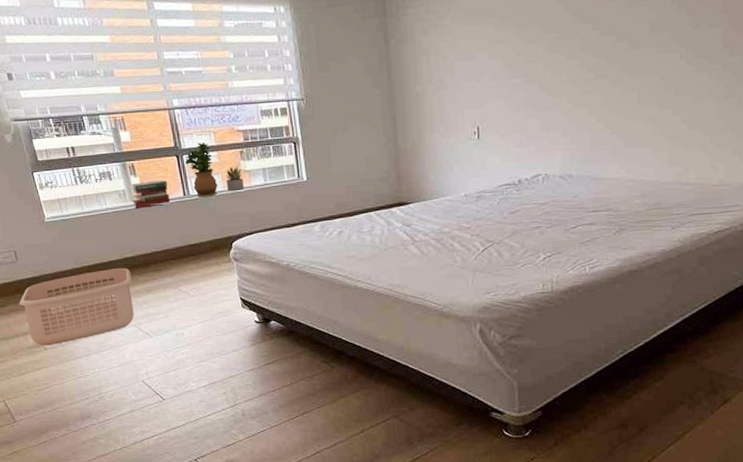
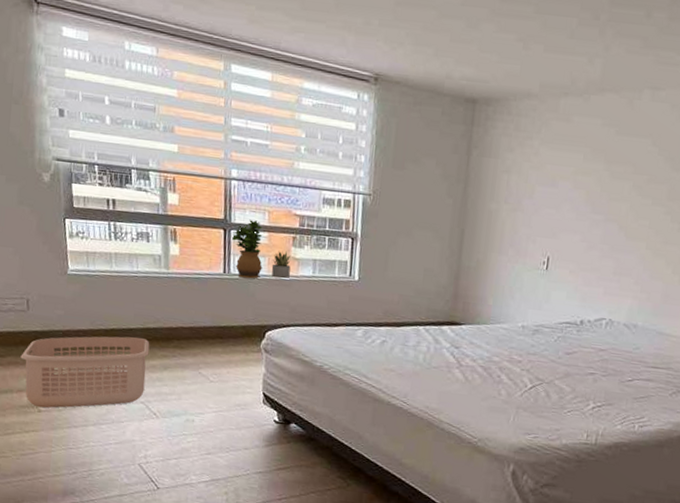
books: present [131,179,171,208] -> none [167,249,209,279]

